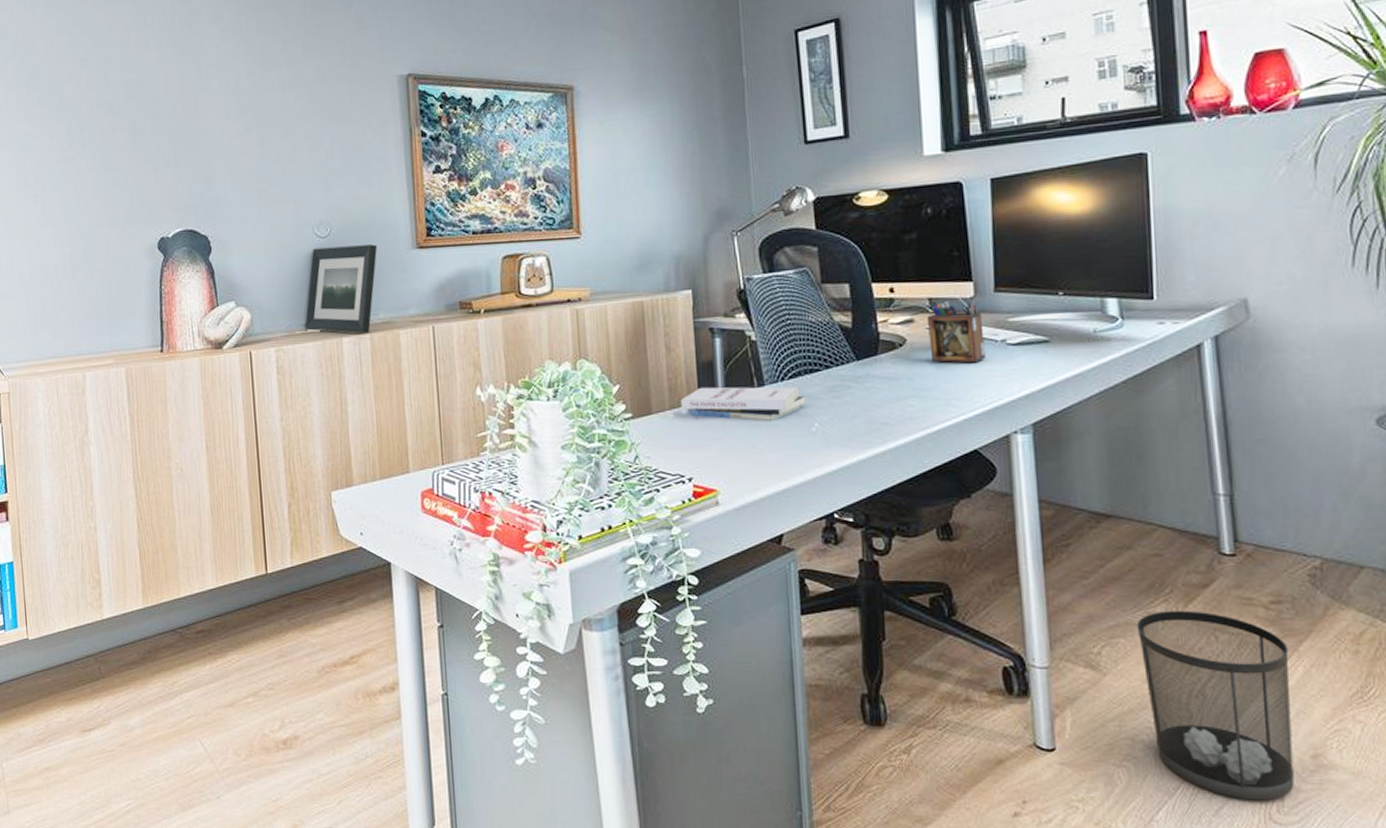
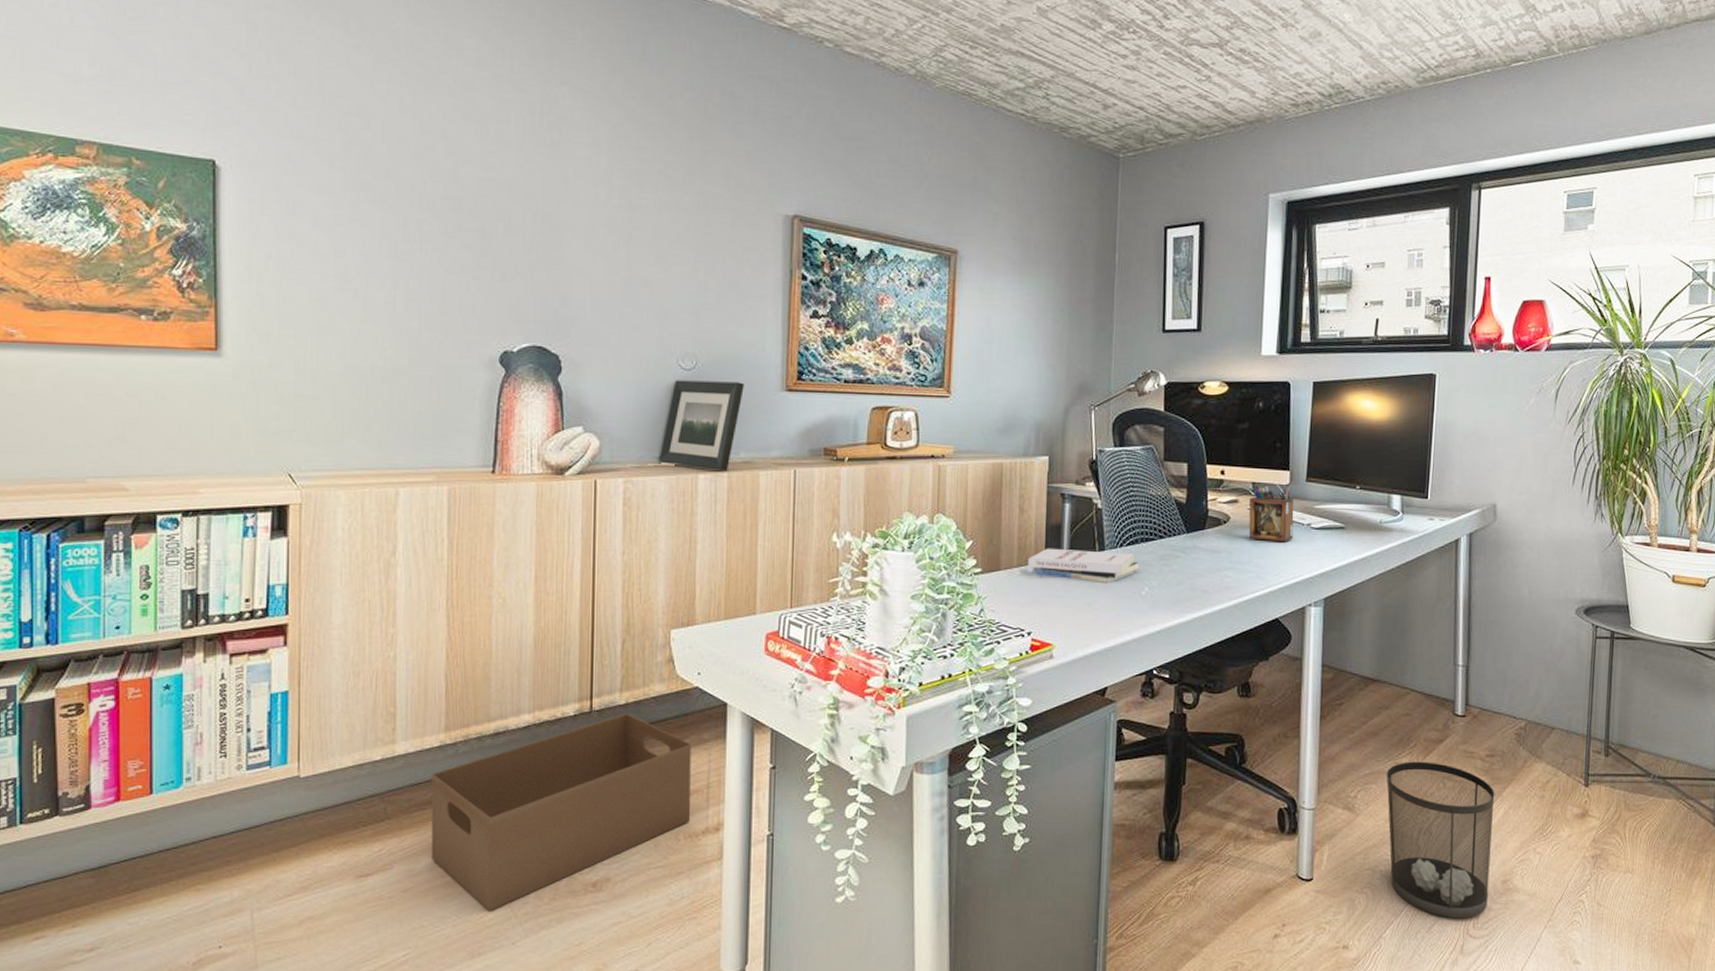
storage basket: none [135,575,367,766] -> present [431,713,691,912]

